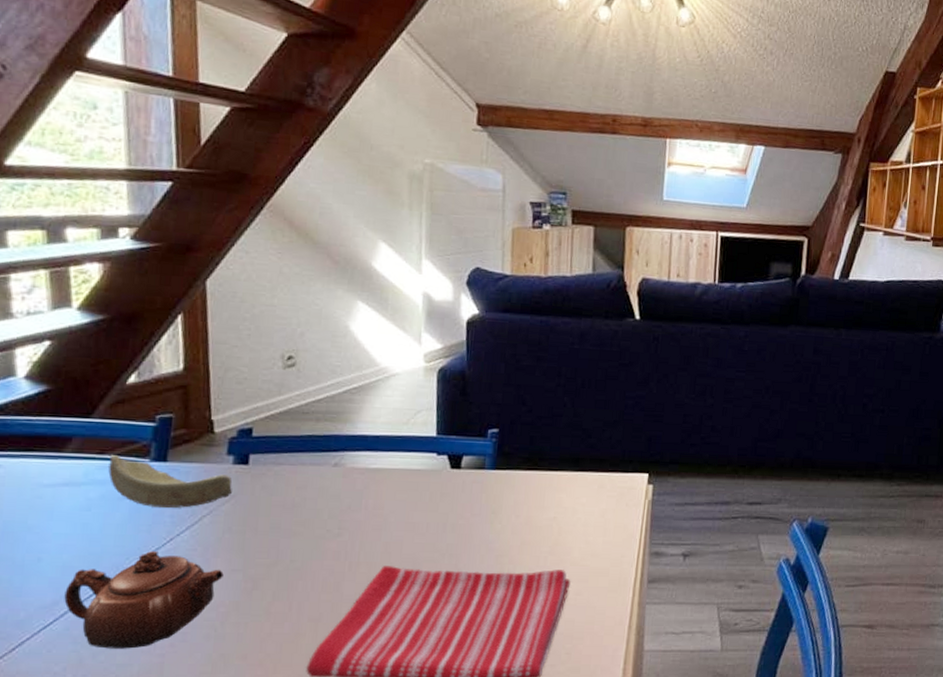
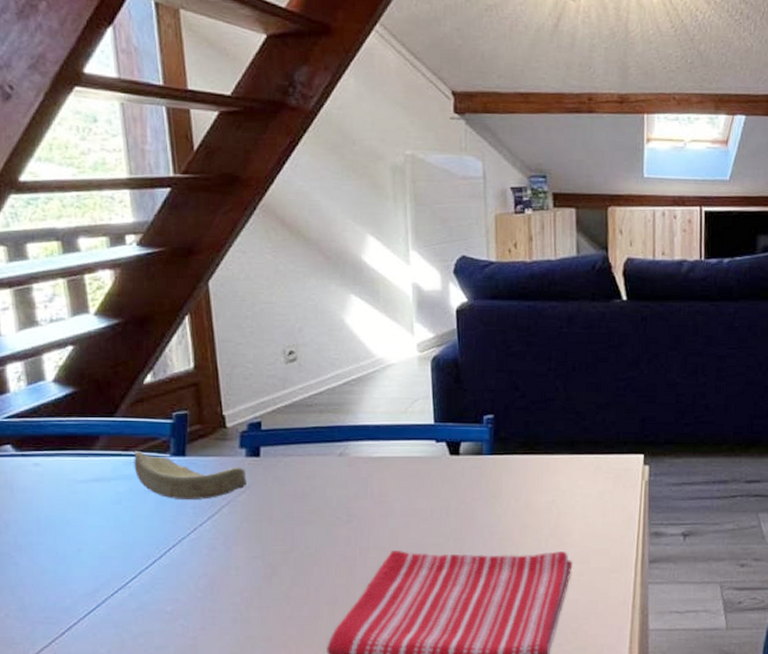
teapot: present [64,551,224,649] -> none [104,541,245,632]

